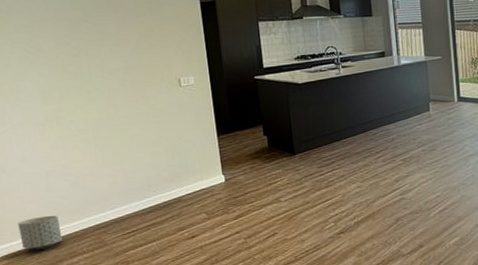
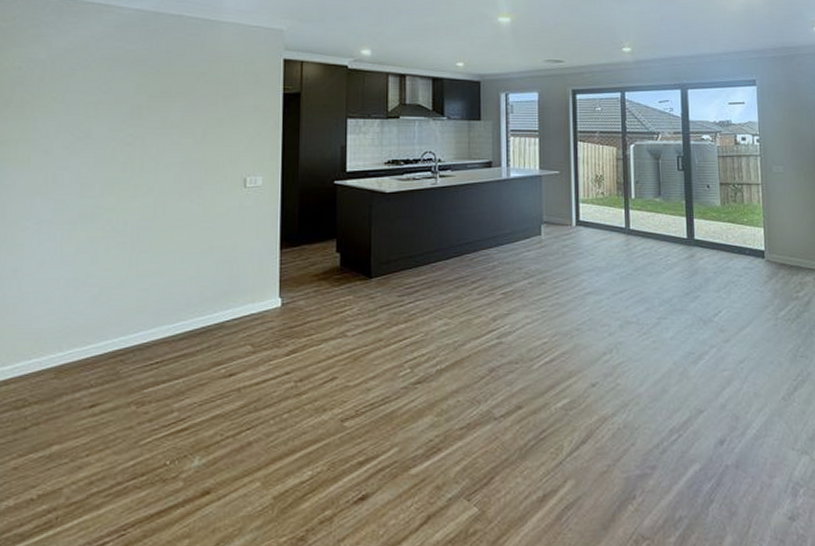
planter: present [18,215,63,251] -> none [15,335,69,380]

